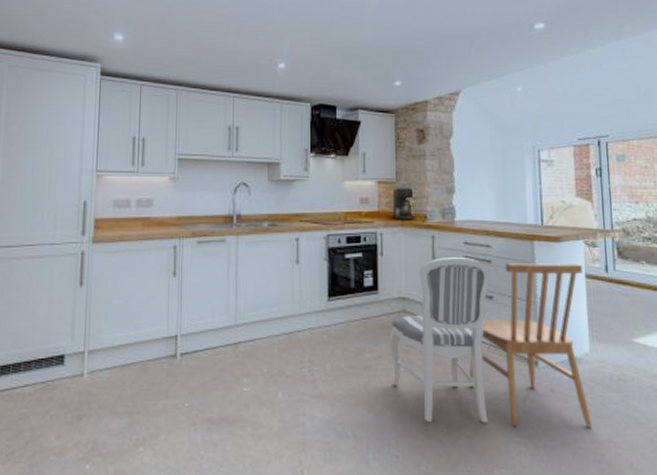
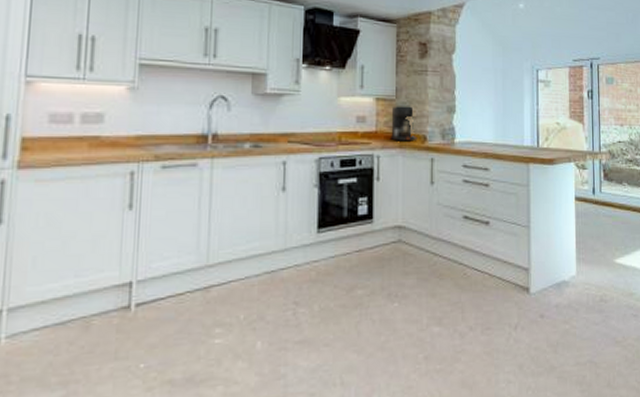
dining chair: present [389,257,490,424] -> none [383,181,487,361]
dining chair: present [469,263,592,427] -> none [464,186,575,356]

